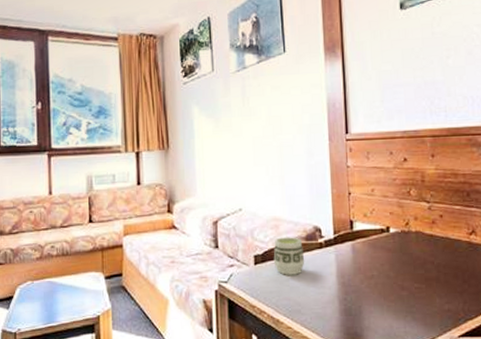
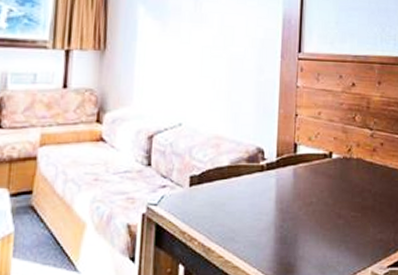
cup: present [273,237,305,275] -> none [210,157,244,199]

